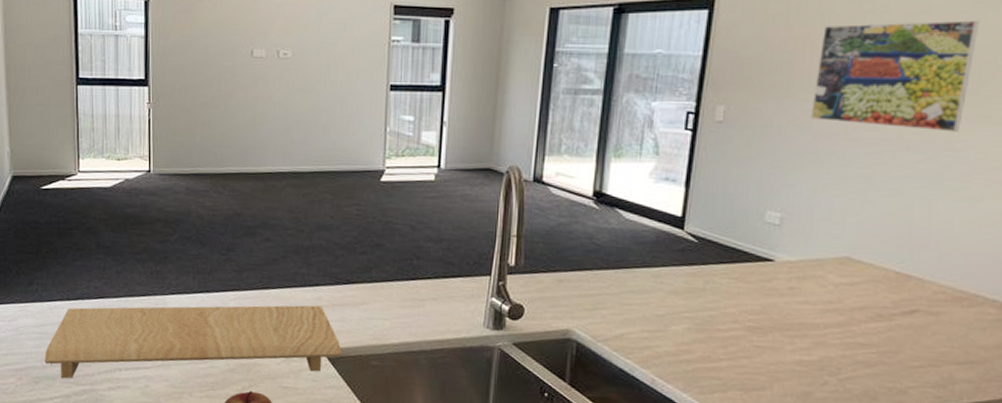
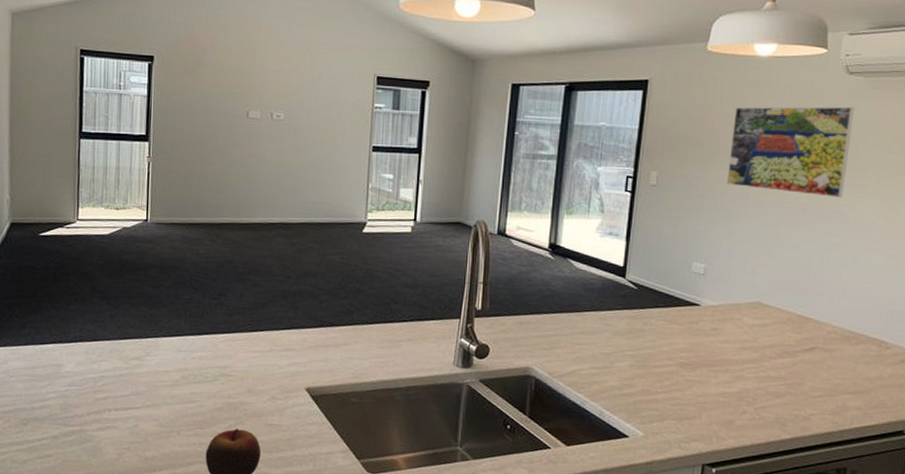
cutting board: present [45,305,342,379] -> none [34,346,325,420]

